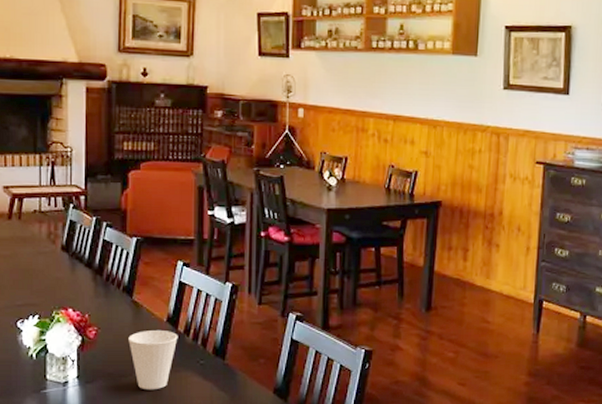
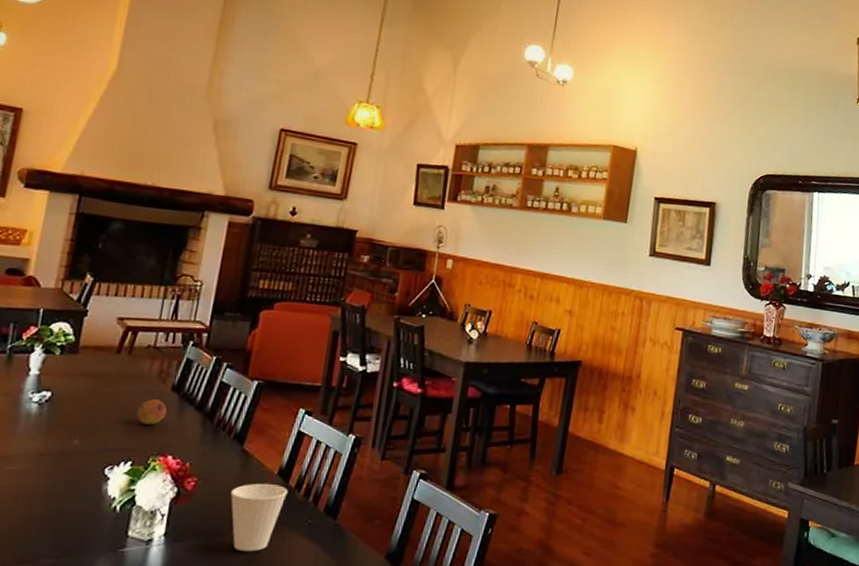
fruit: none [35,259,61,282] -> present [137,399,167,425]

